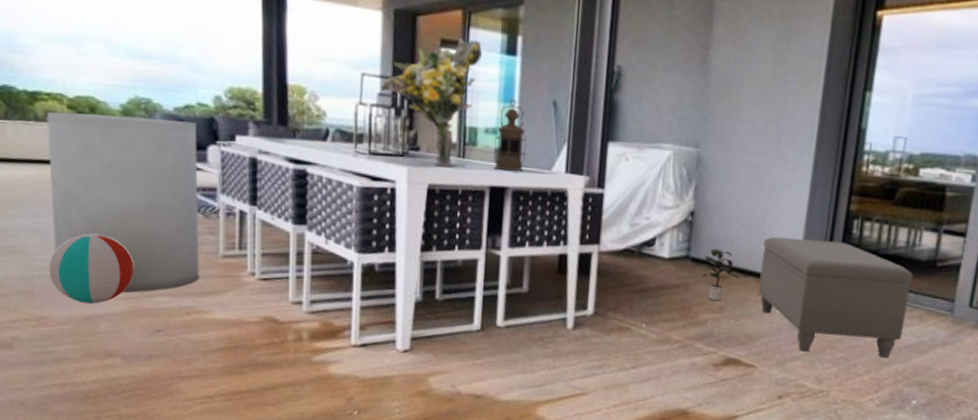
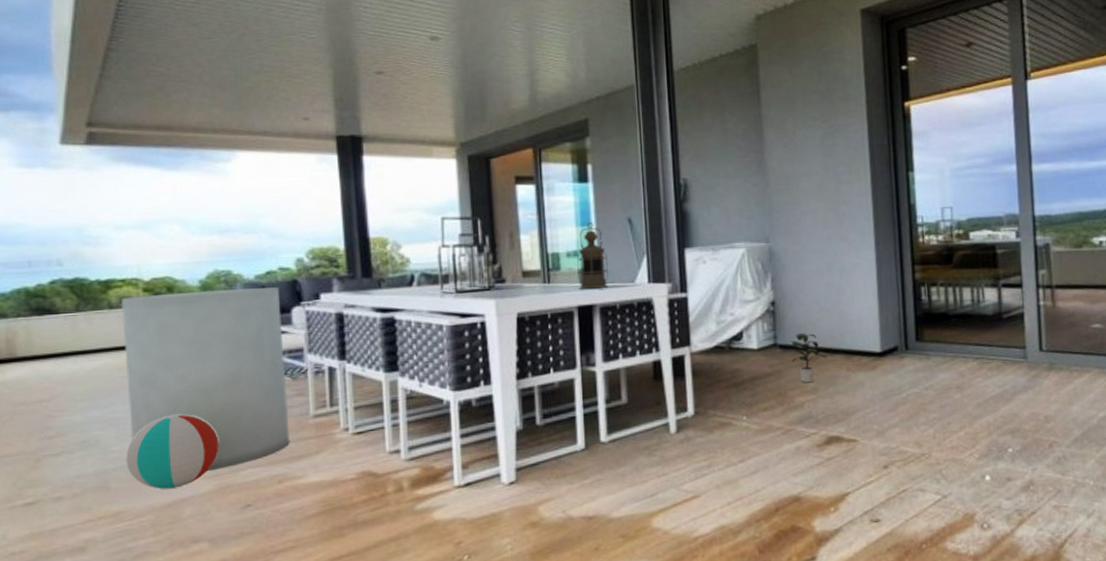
bouquet: present [380,37,482,168] -> none [461,172,555,295]
ottoman: present [758,236,913,358] -> none [843,309,986,419]

